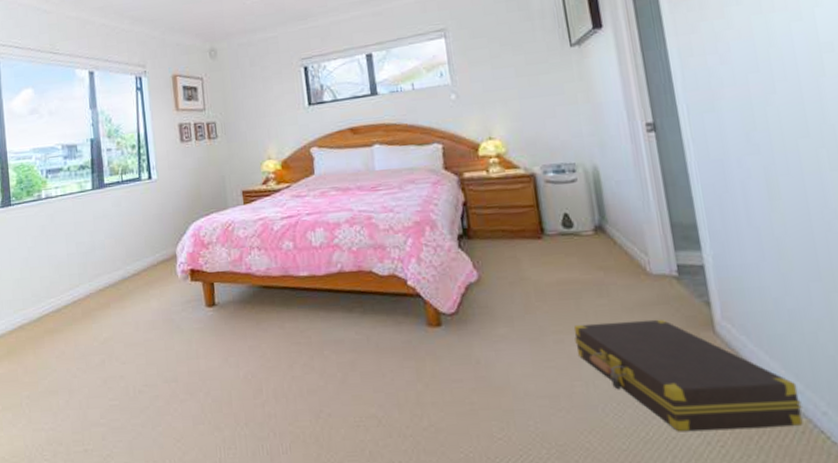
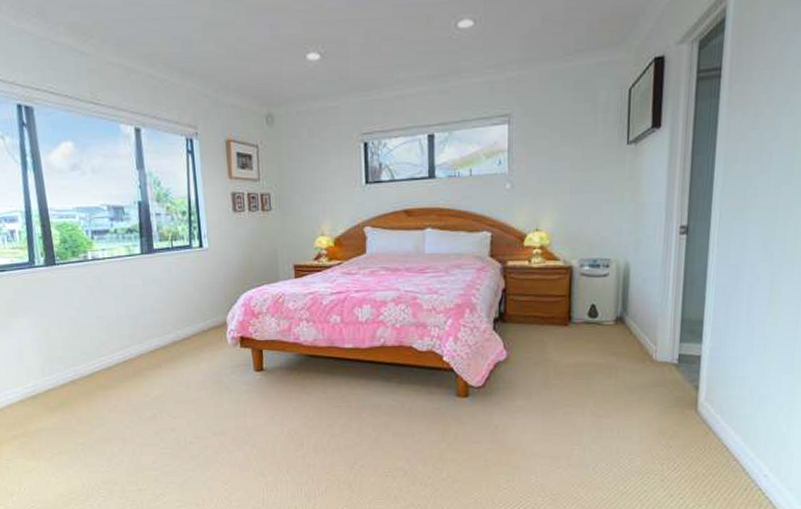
suitcase: present [573,319,803,431] -> none [581,398,750,487]

